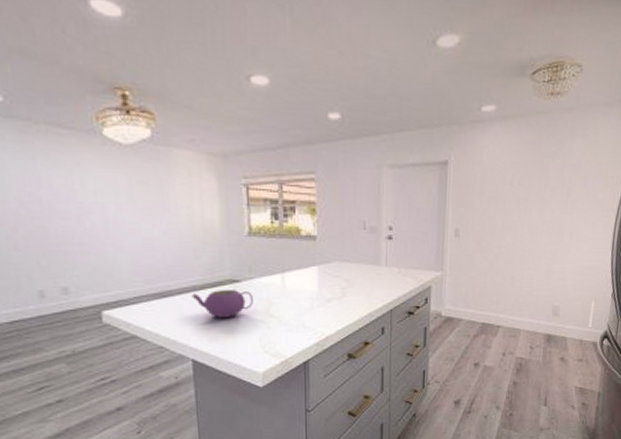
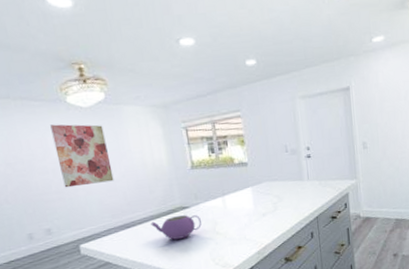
wall art: none [79,160,152,240] -> present [50,124,114,188]

